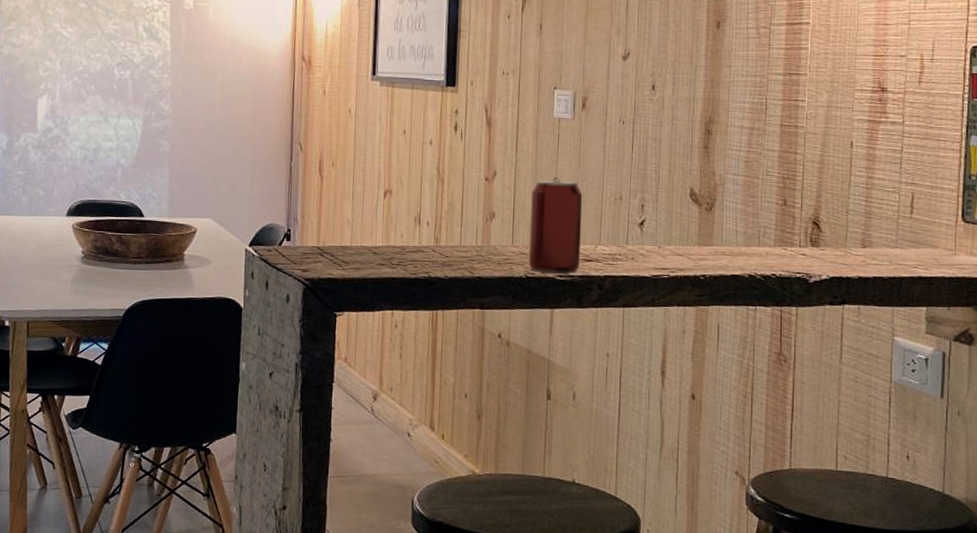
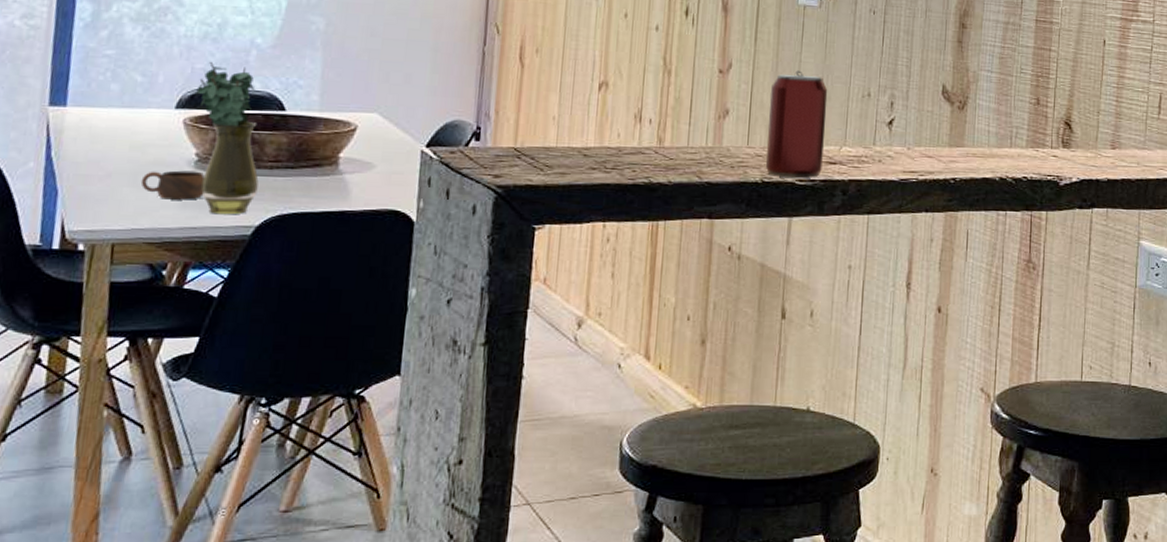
cup: none [45,264,89,288] -> present [140,170,205,200]
vase: none [80,179,127,300] -> present [196,62,259,215]

